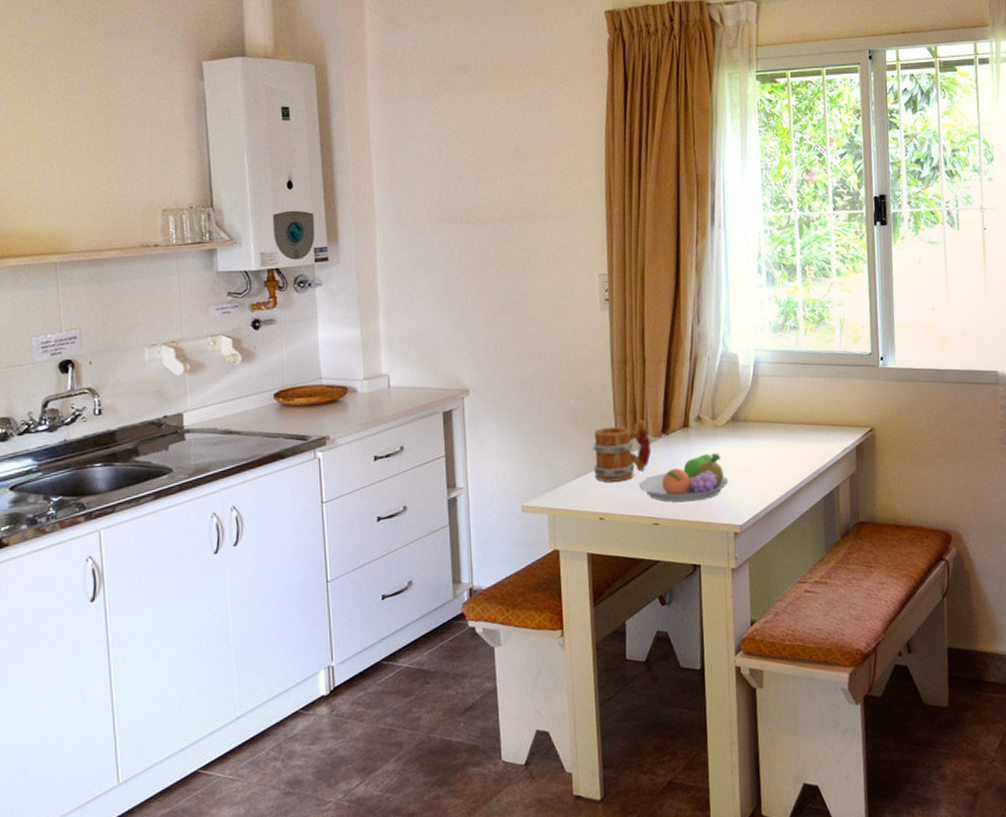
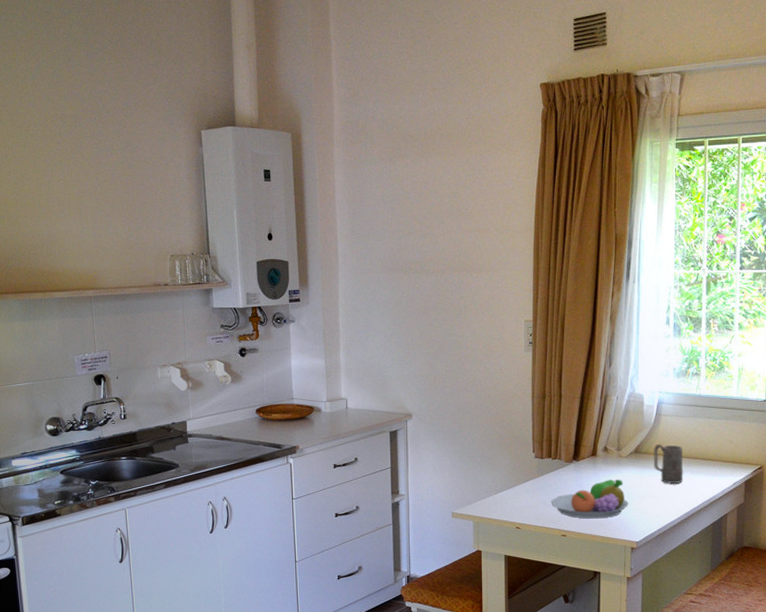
mug: present [593,419,652,482] -> none [512,447,563,498]
mug: none [752,409,788,456] -> present [653,443,684,485]

